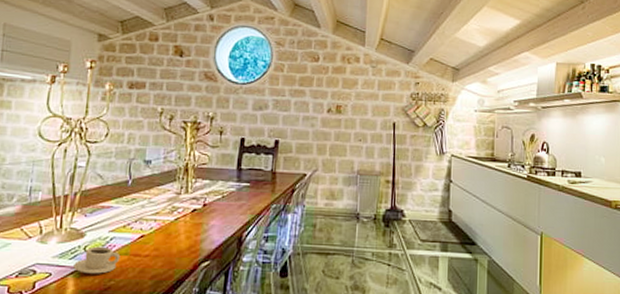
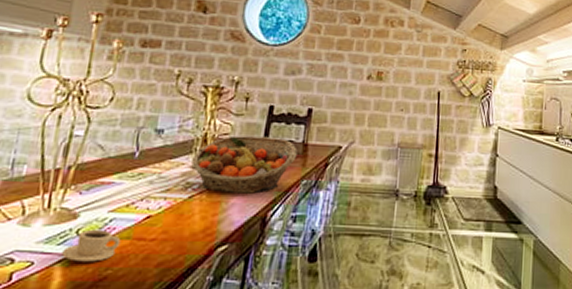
fruit basket: none [176,165,267,217] -> present [191,135,297,194]

